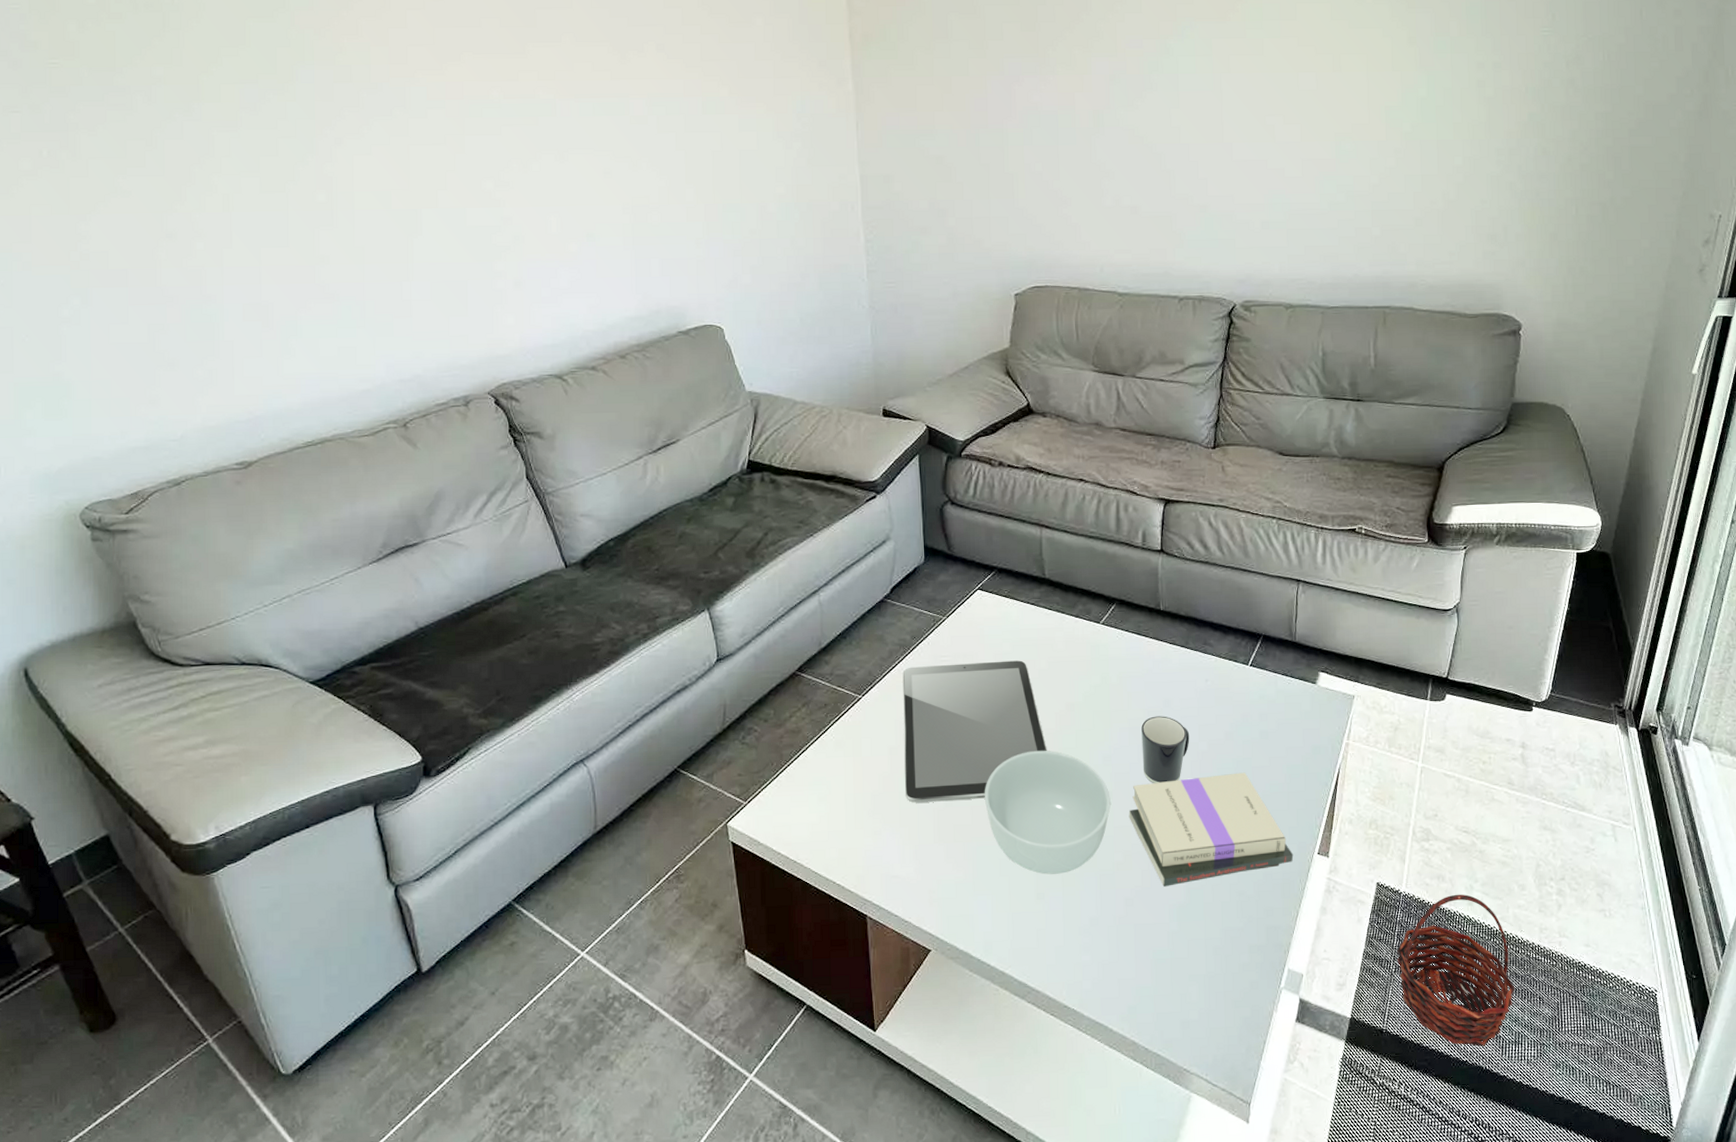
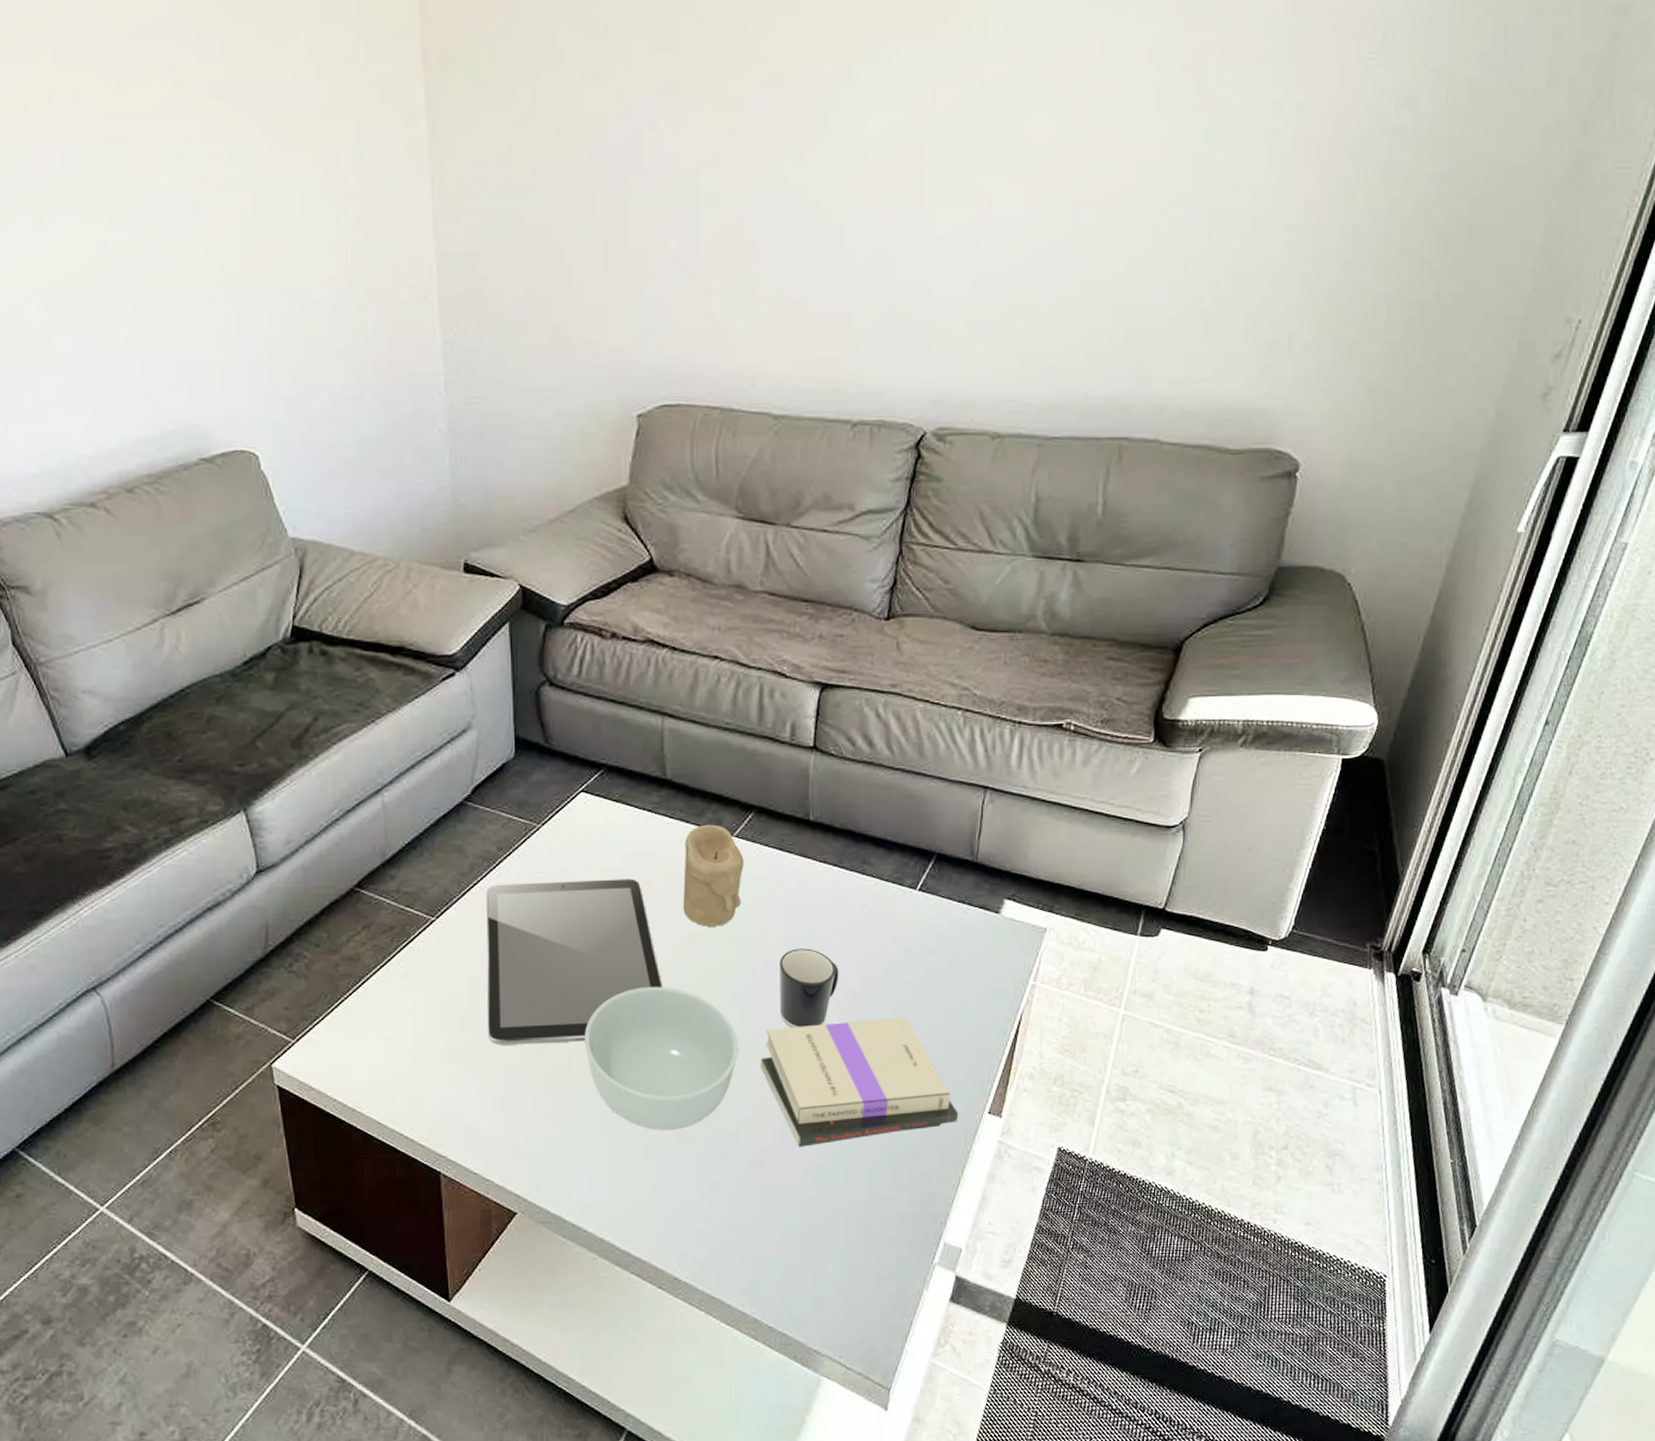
candle: none [1061,614,1109,699] -> present [683,824,744,927]
basket: present [1396,894,1515,1047] -> none [1075,1162,1216,1333]

